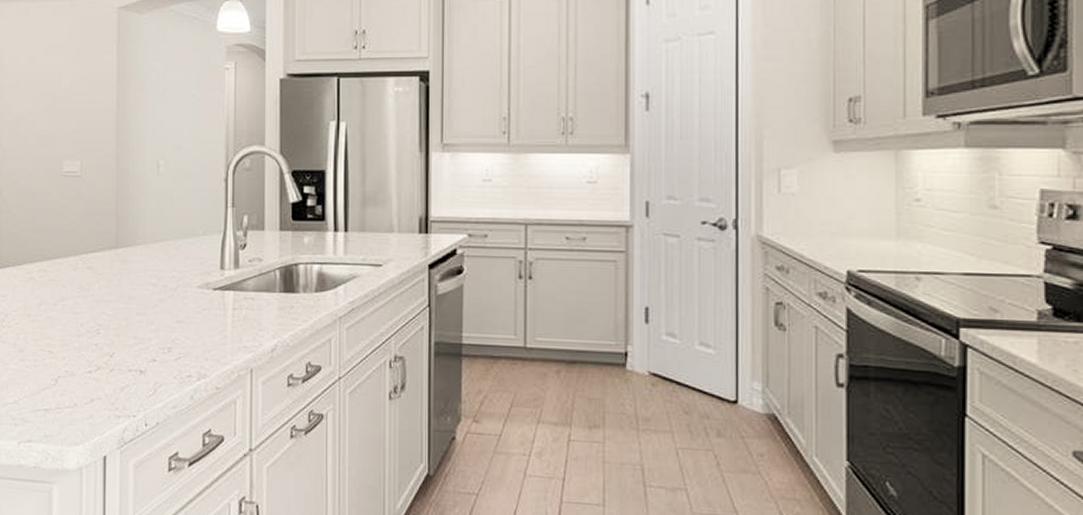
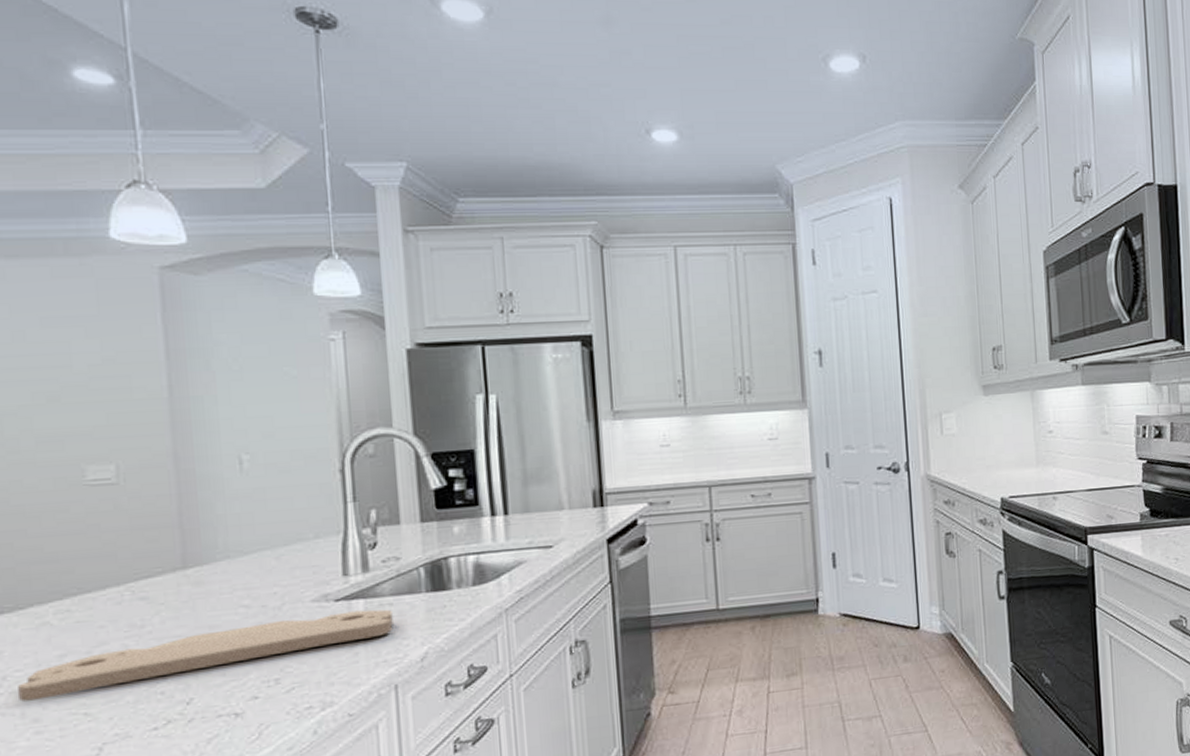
cutting board: none [13,300,253,335] -> present [18,609,393,702]

